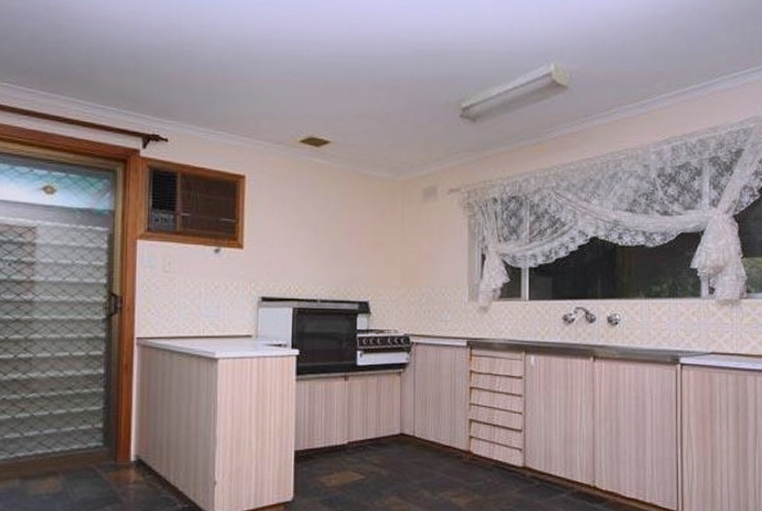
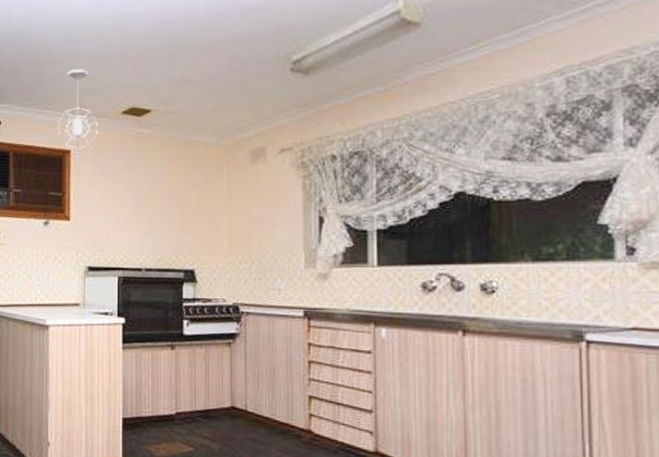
pendant light: none [232,90,275,175] -> present [58,68,98,149]

